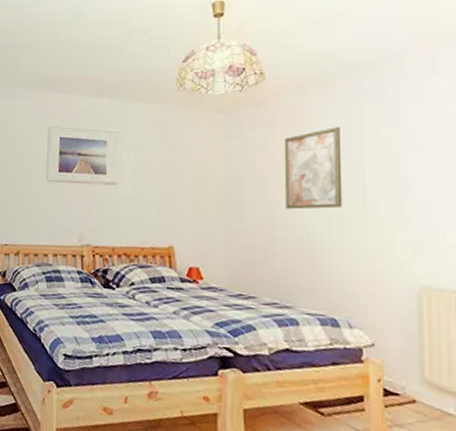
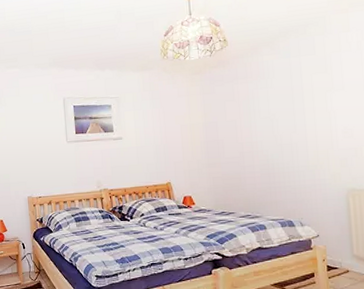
wall art: present [284,127,343,209] -> none [245,77,291,144]

